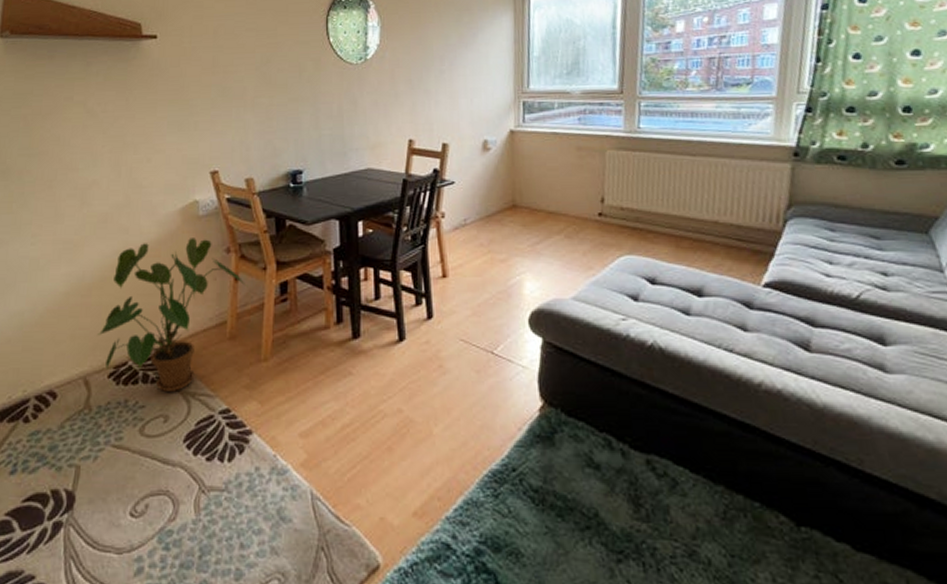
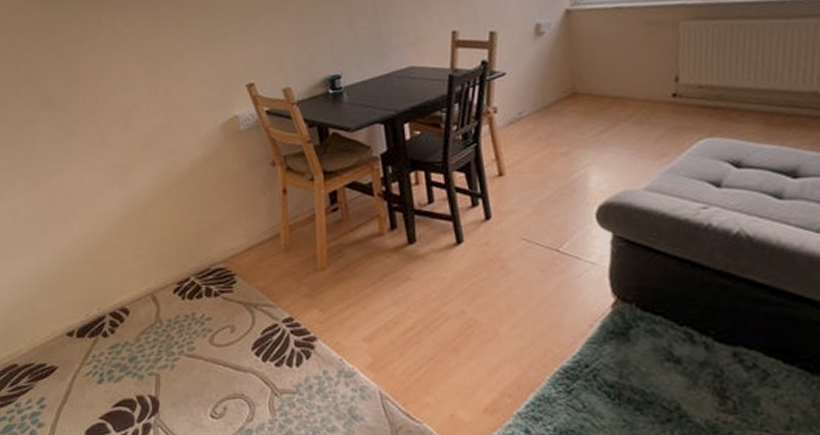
house plant: present [98,238,248,391] -> none [158,153,298,304]

